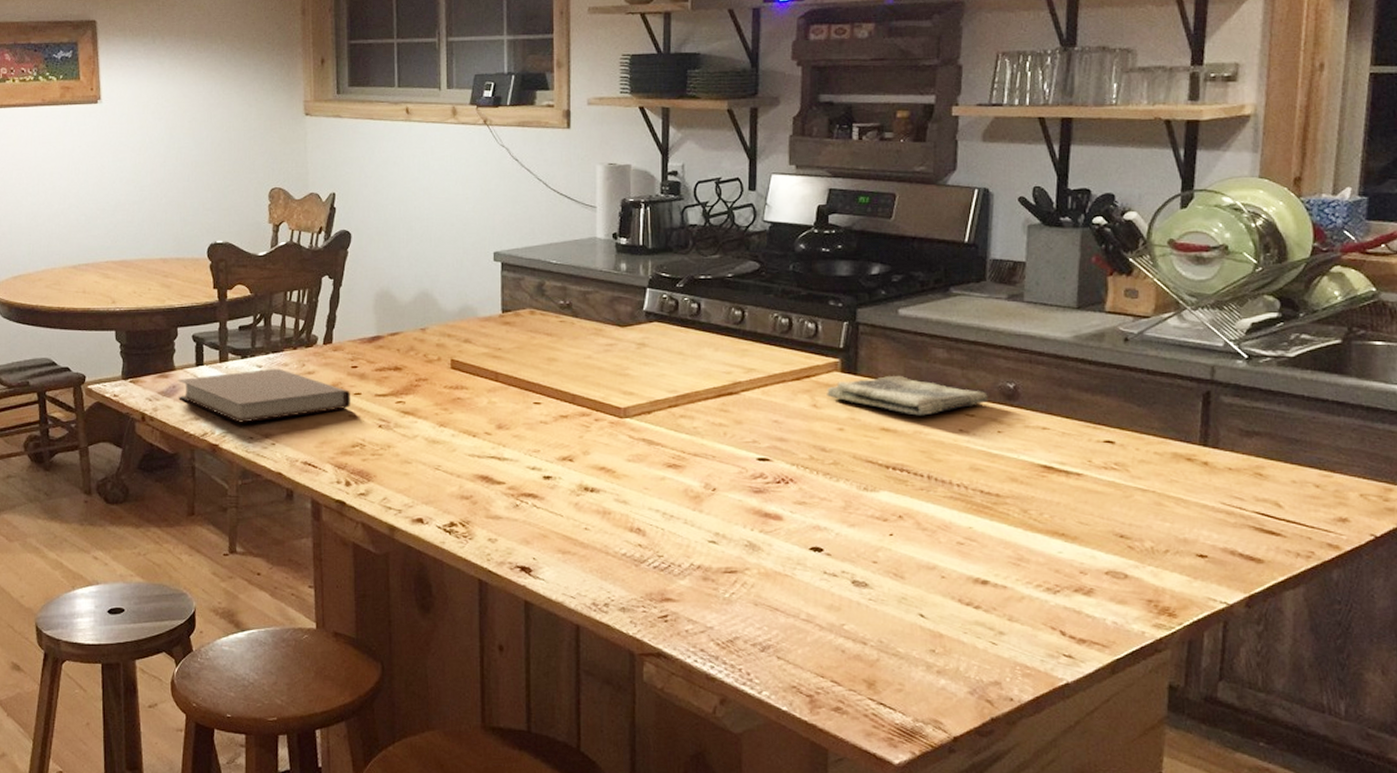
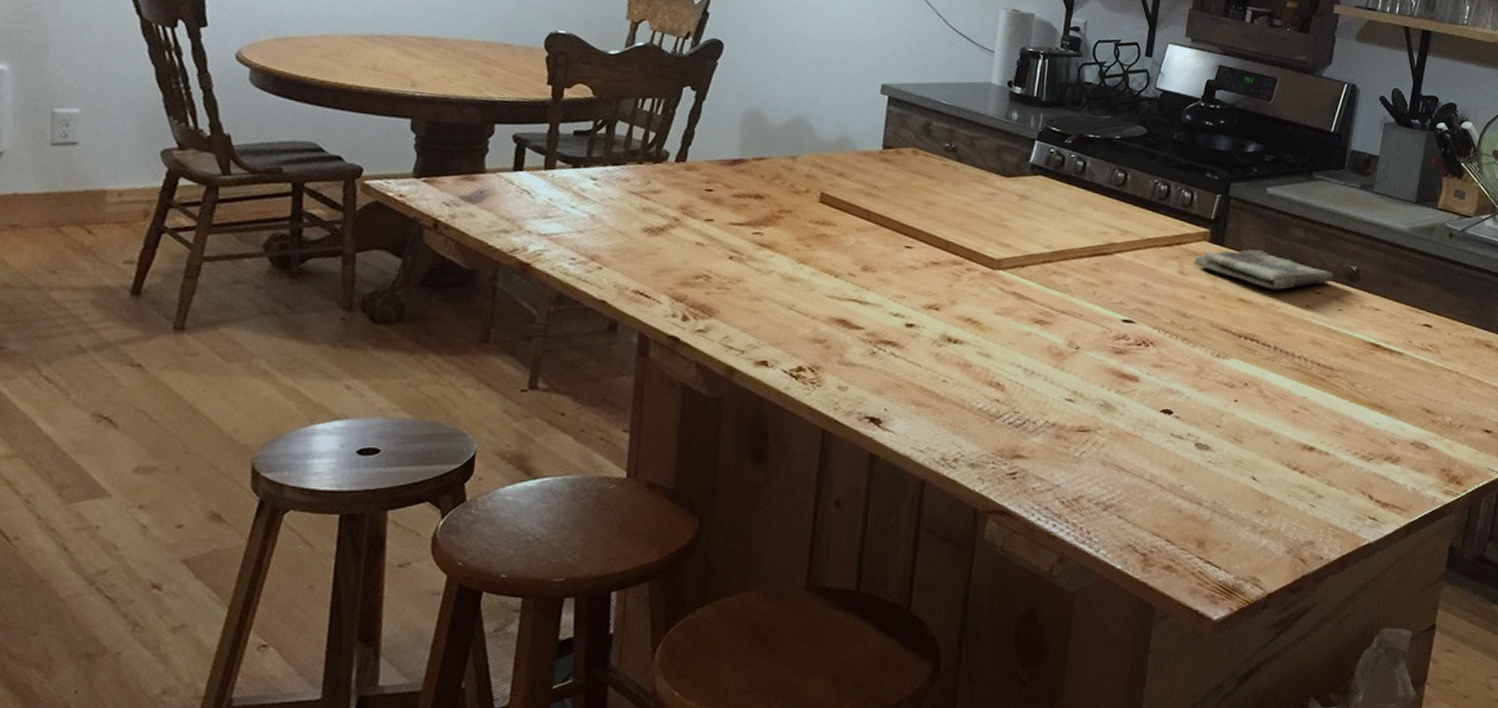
notebook: present [177,368,351,423] -> none [486,182,701,242]

